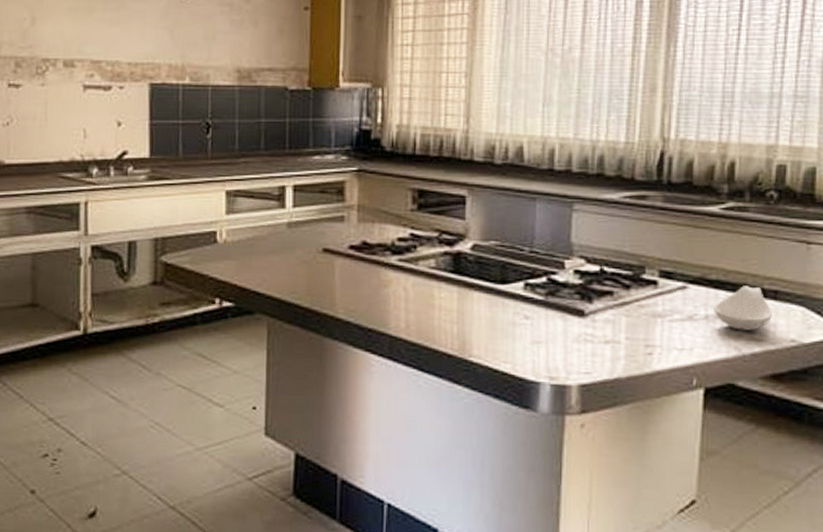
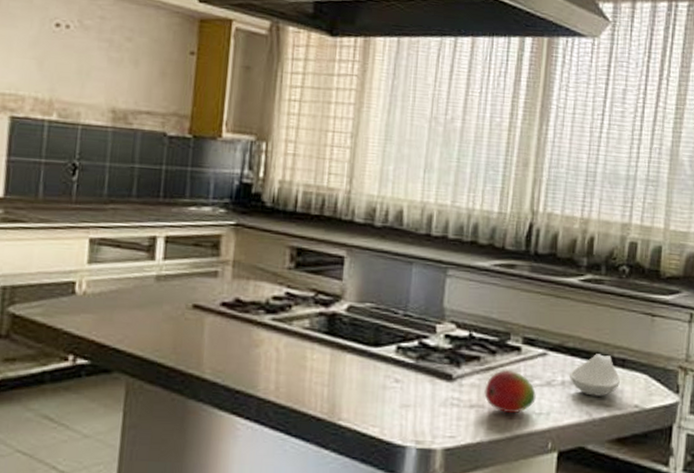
fruit: none [620,304,677,350] -> present [484,369,536,414]

